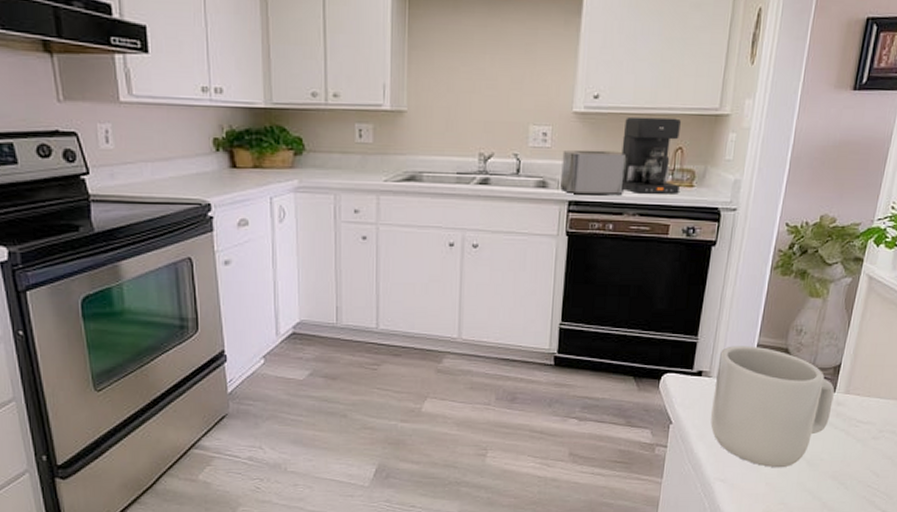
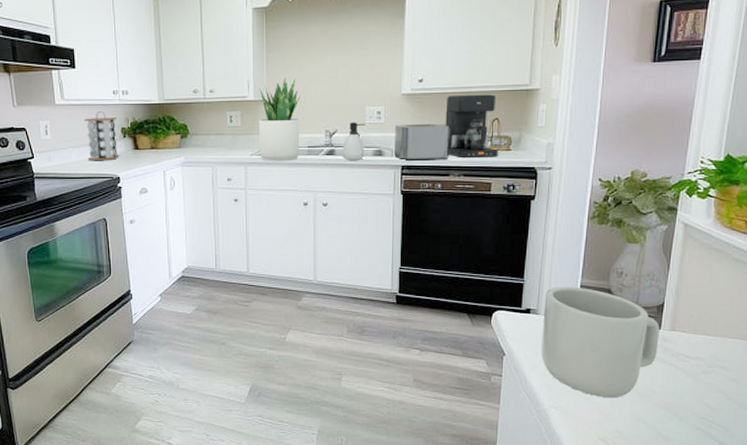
spice rack: none [162,113,211,182] -> present [85,110,120,161]
planter: none [395,82,451,191] -> present [258,77,301,162]
soap dispenser: none [498,144,528,193] -> present [342,122,365,161]

